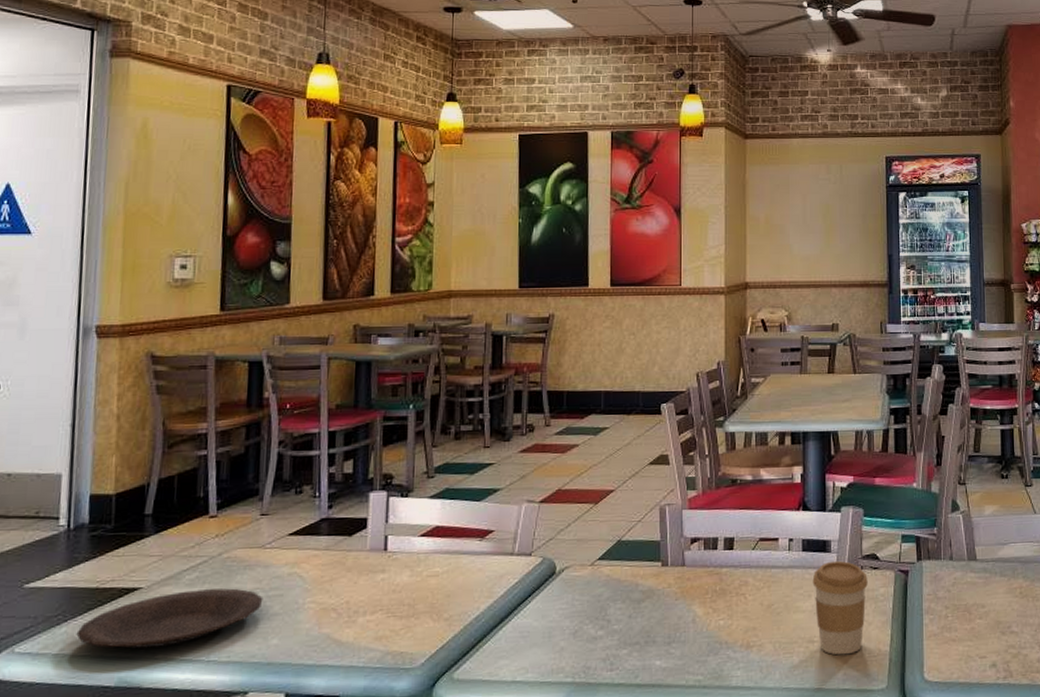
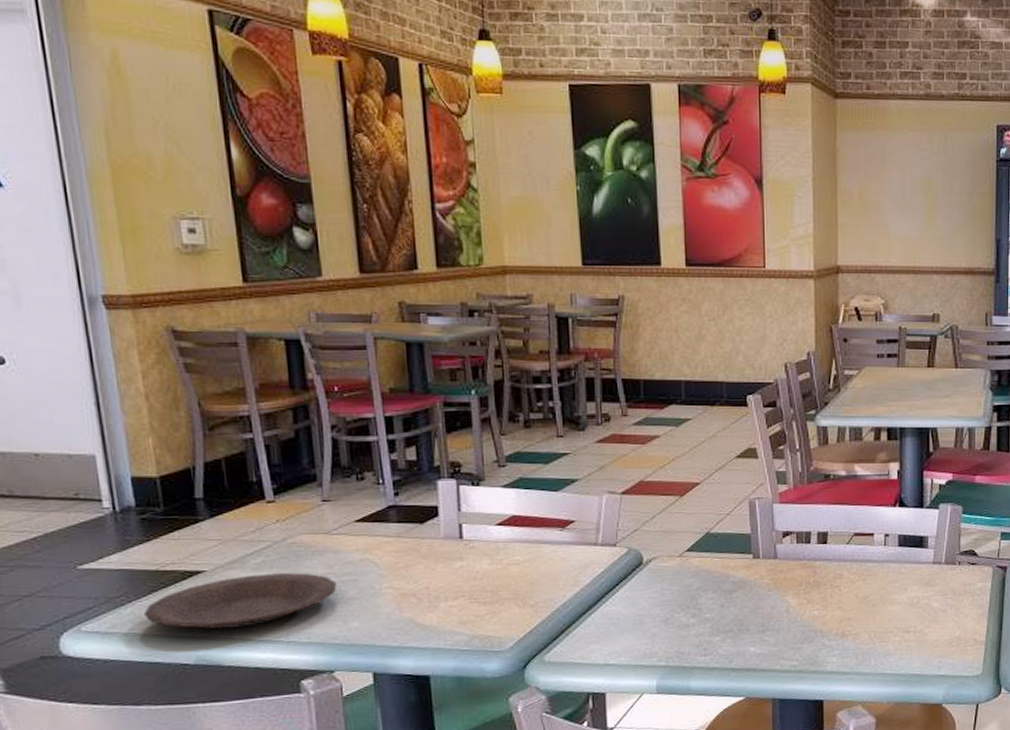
coffee cup: present [812,560,868,655] -> none [908,556,965,645]

